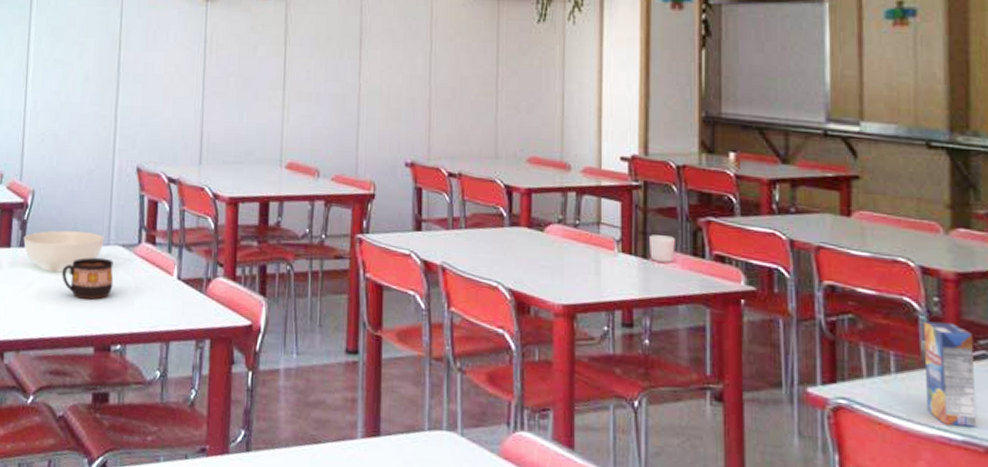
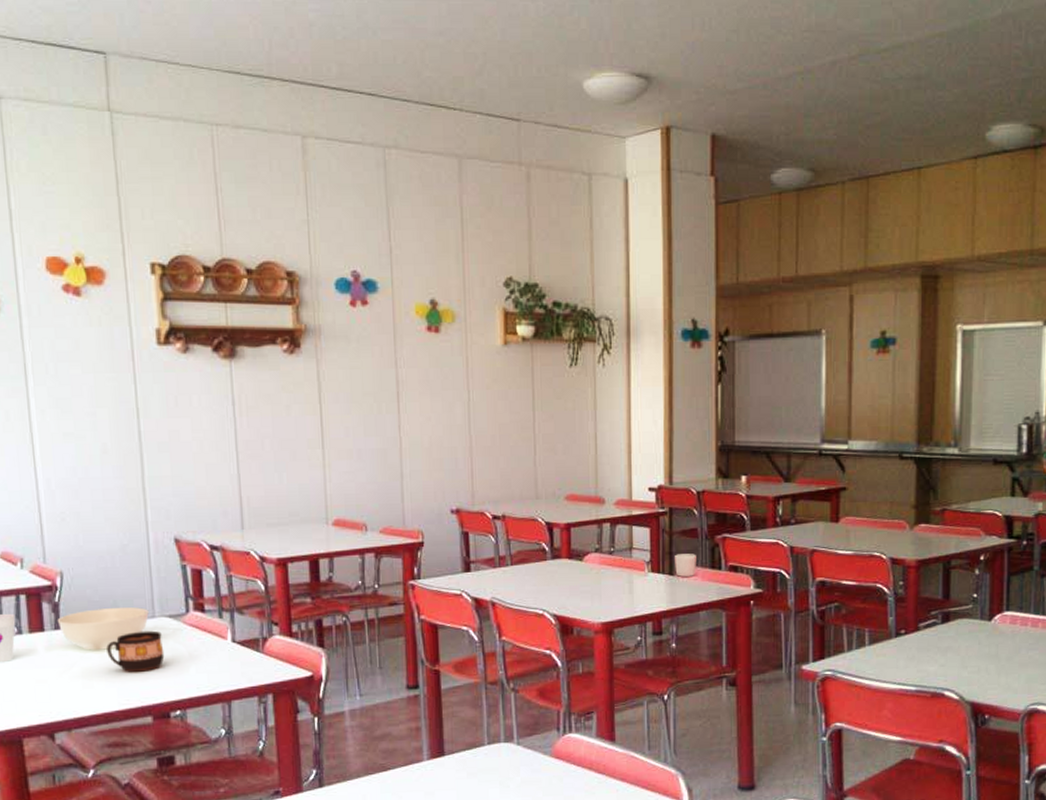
juice box: present [923,321,978,428] -> none [890,601,927,680]

